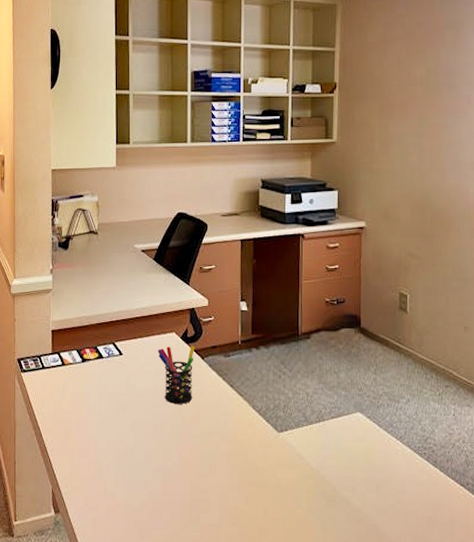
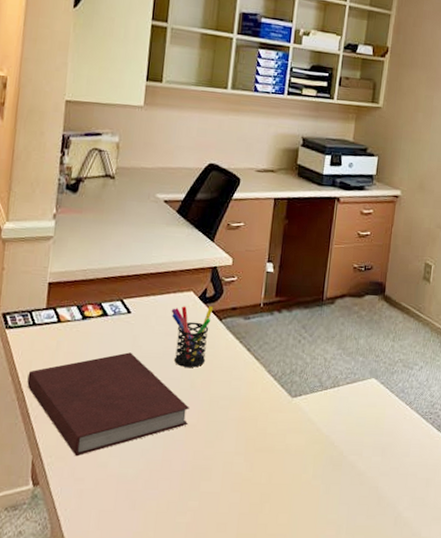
notebook: none [42,391,183,487] -> present [27,352,190,457]

